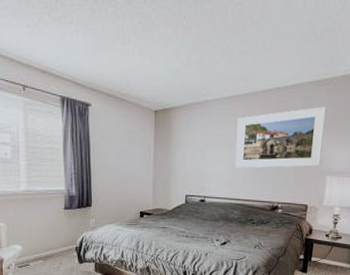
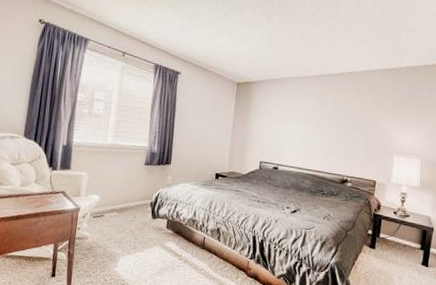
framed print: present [235,106,327,168] -> none [308,91,394,146]

